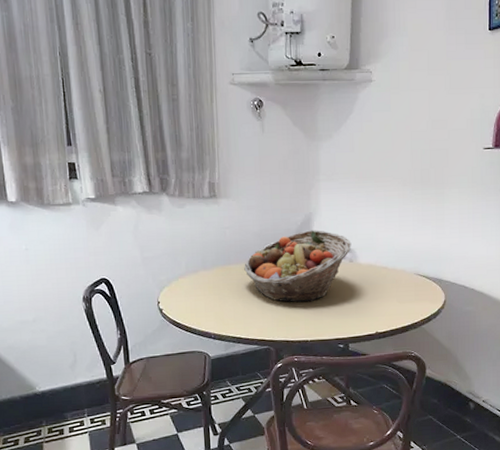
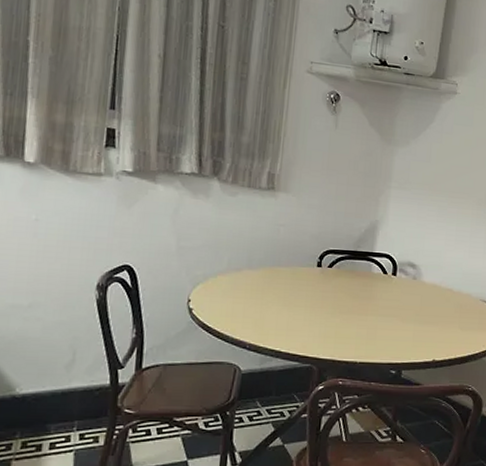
fruit basket: present [244,230,352,303] -> none [295,239,417,319]

